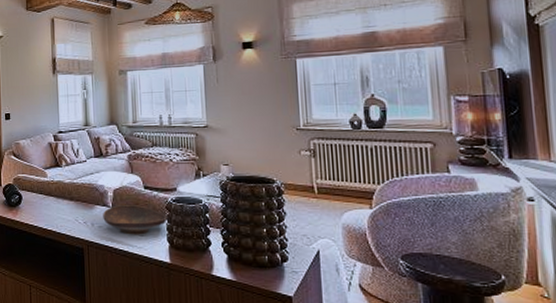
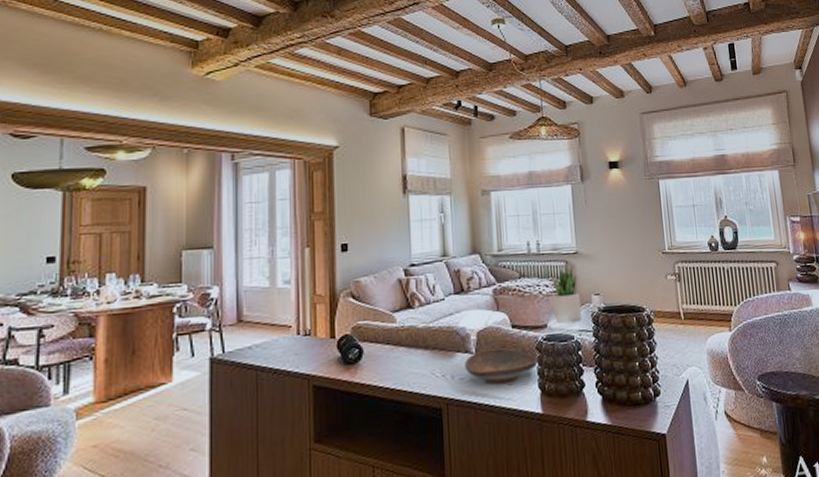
planter: none [181,138,210,189] -> present [551,266,582,324]

